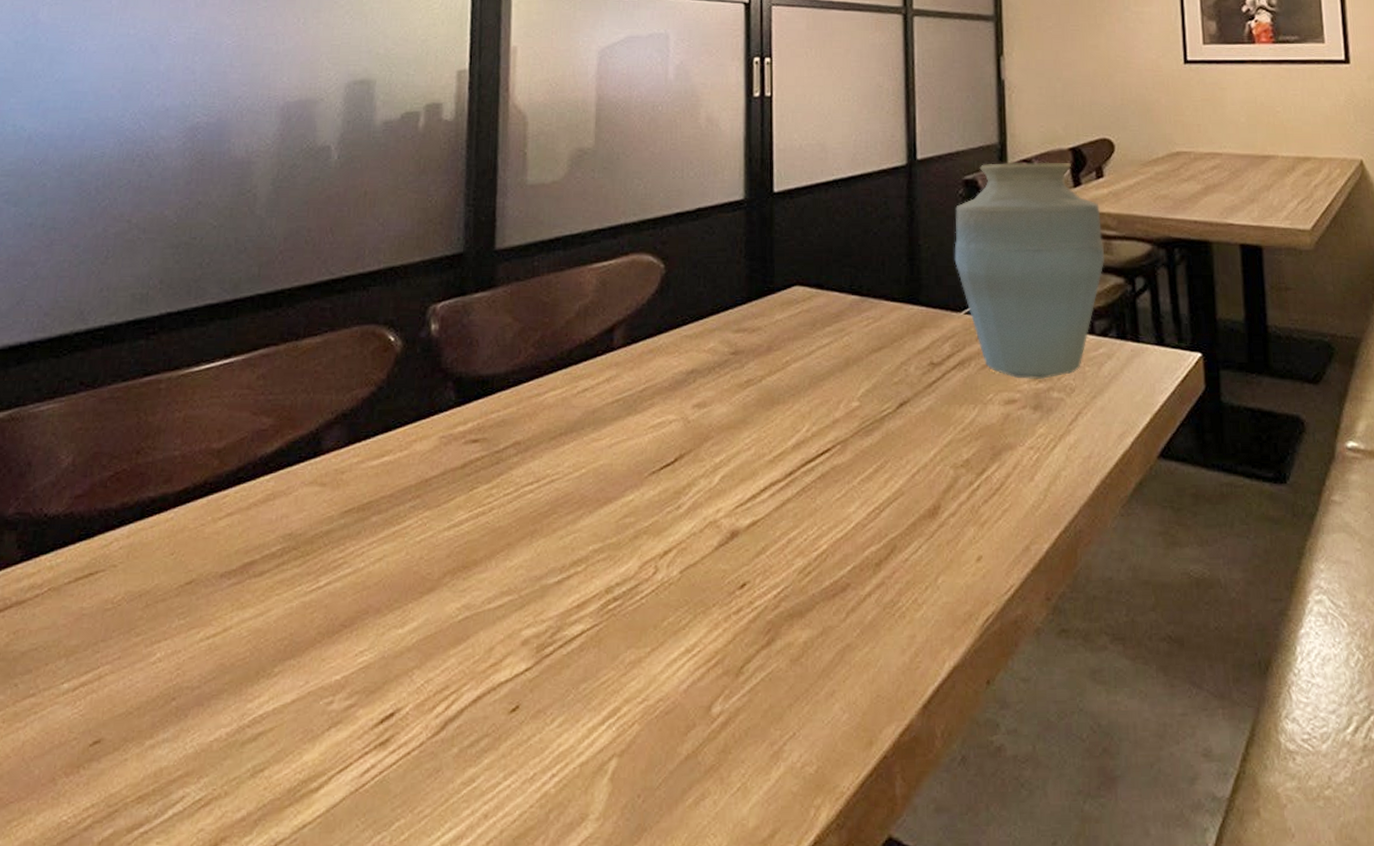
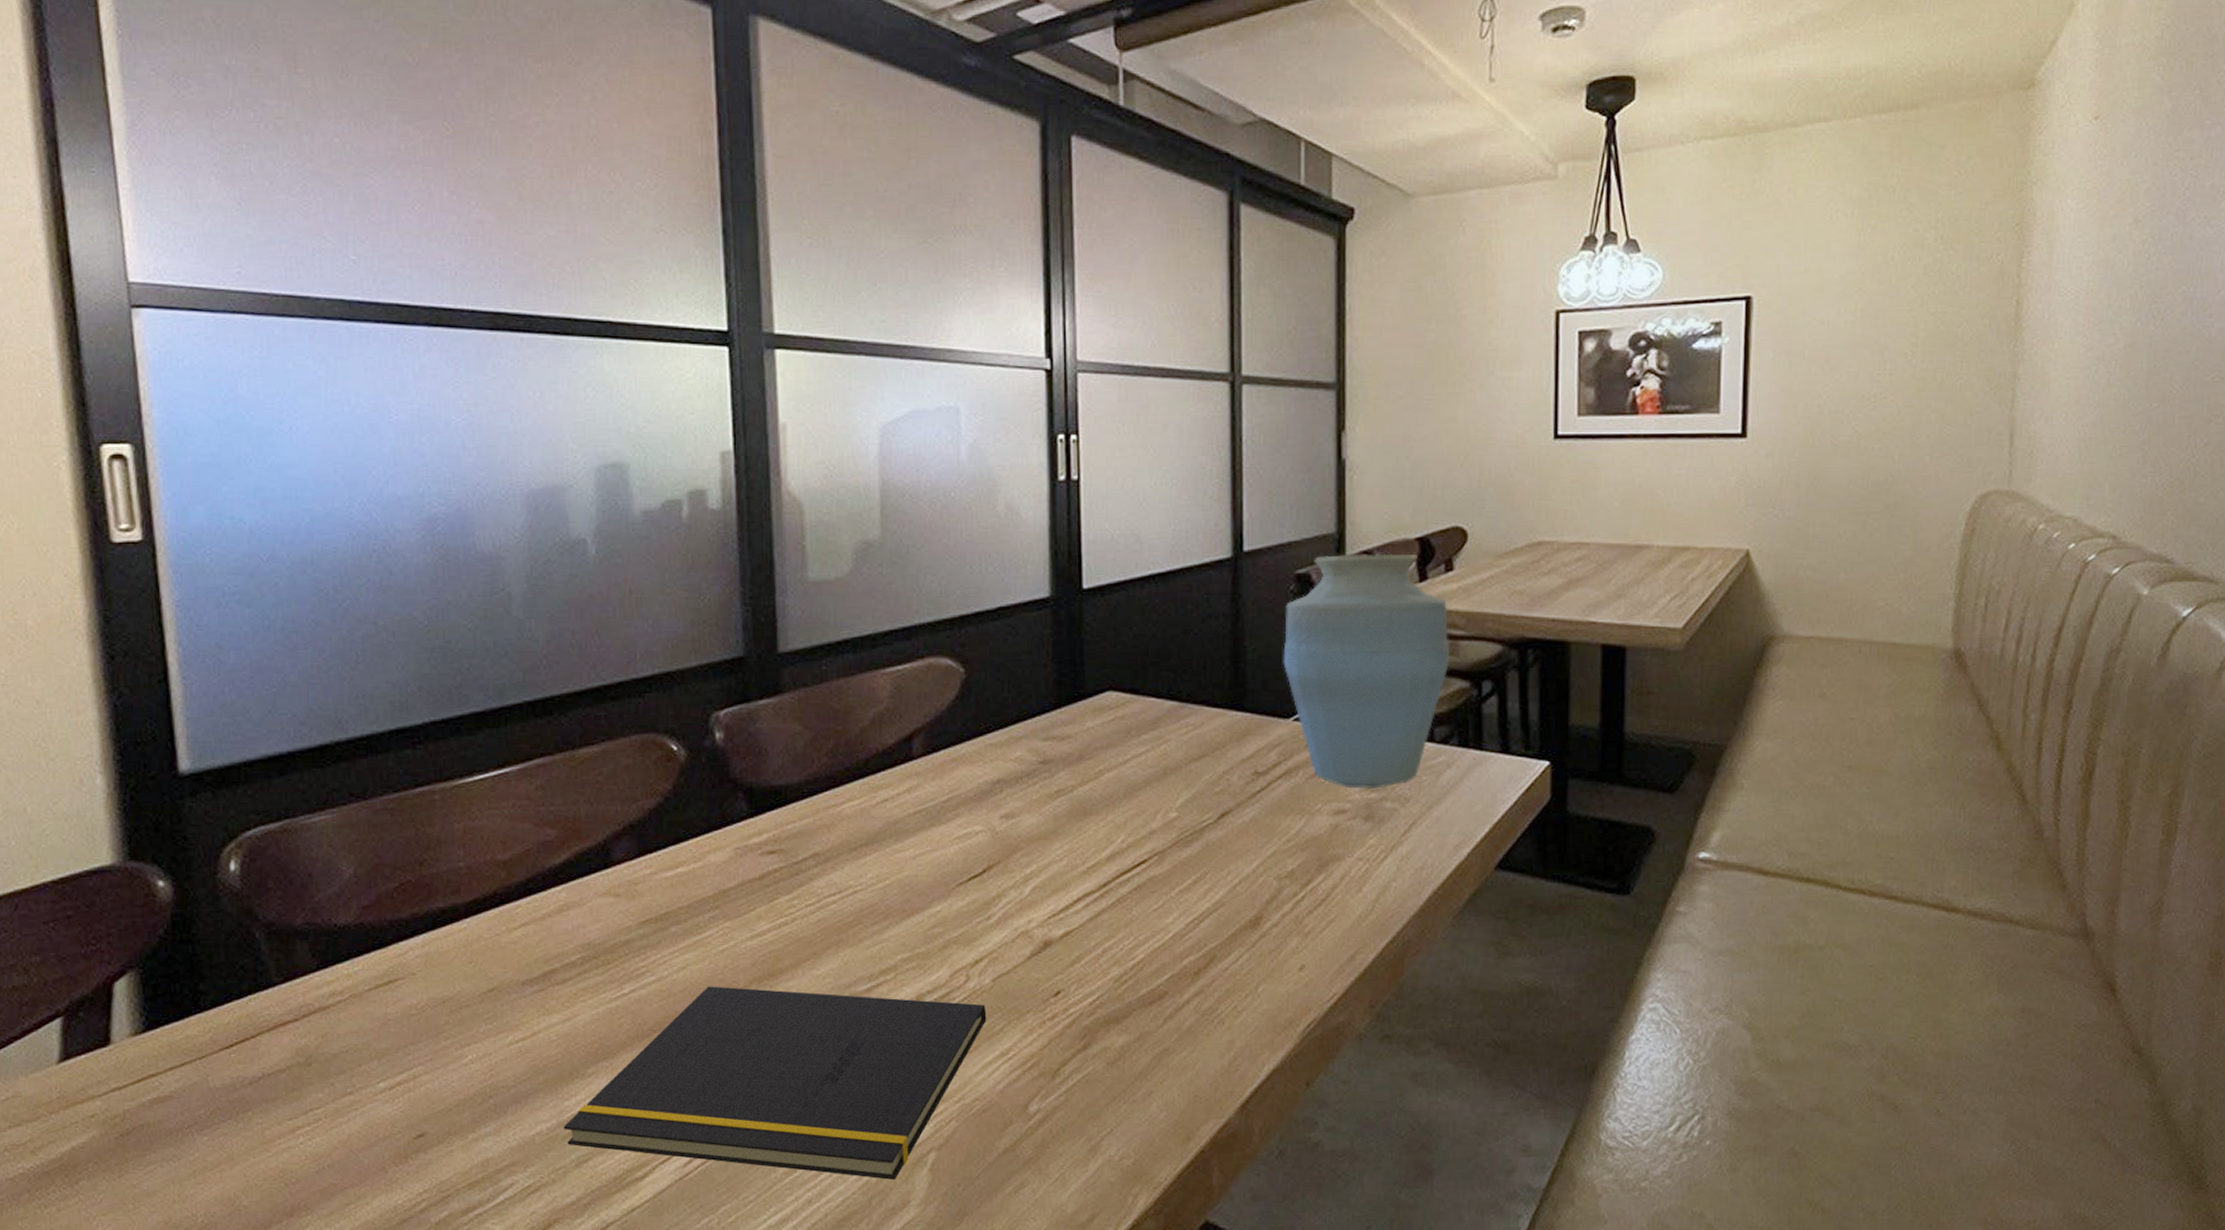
notepad: none [242,578,674,790] -> present [563,986,987,1180]

